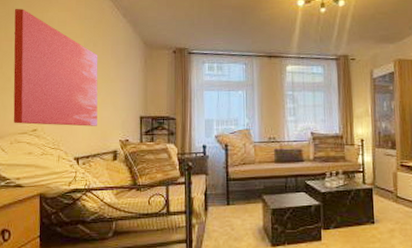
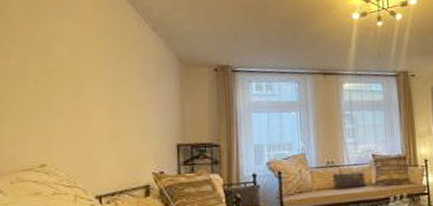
wall art: present [13,8,98,127] -> none [12,19,124,159]

